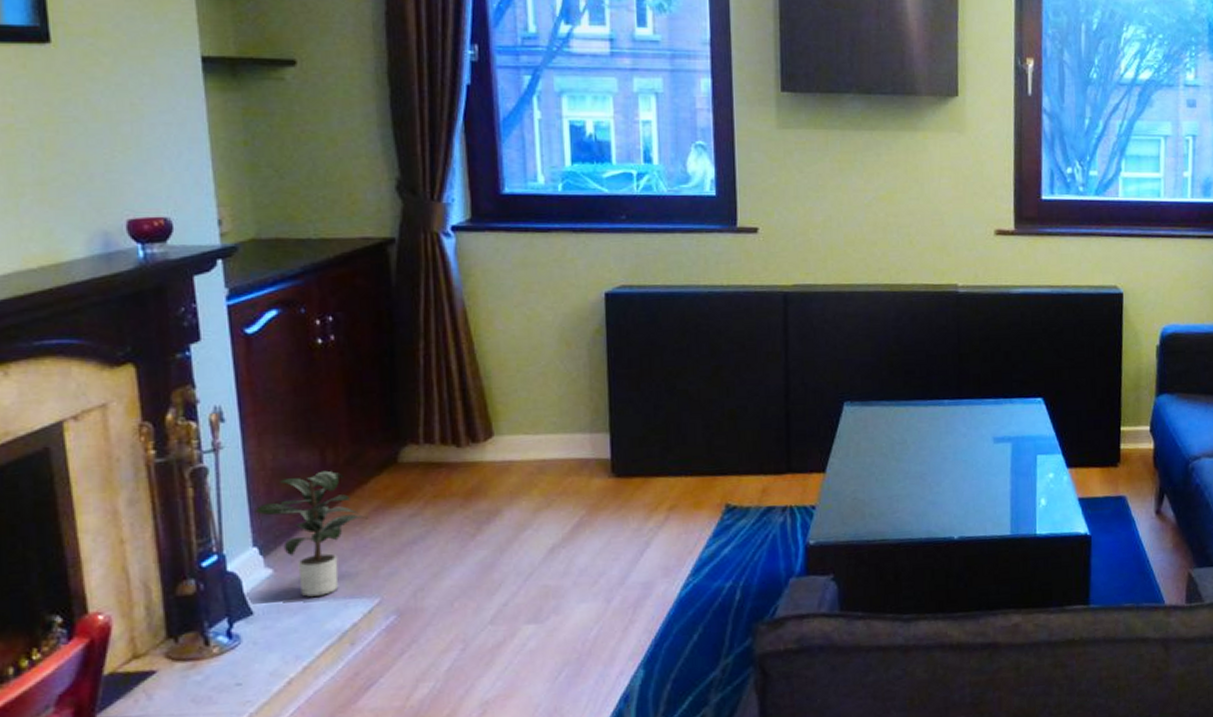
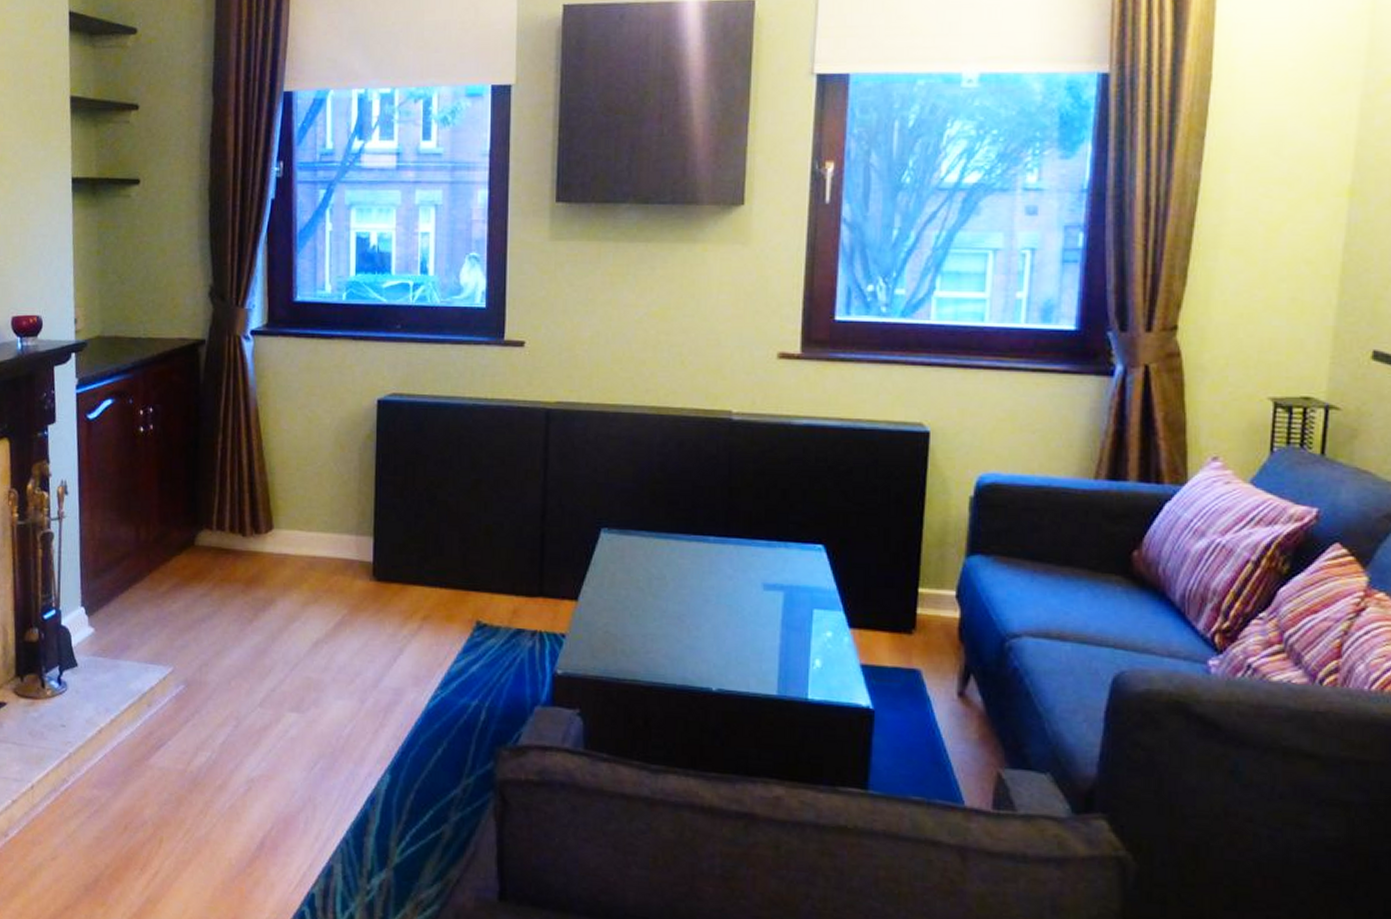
potted plant: present [253,470,367,597] -> none [83,545,168,658]

